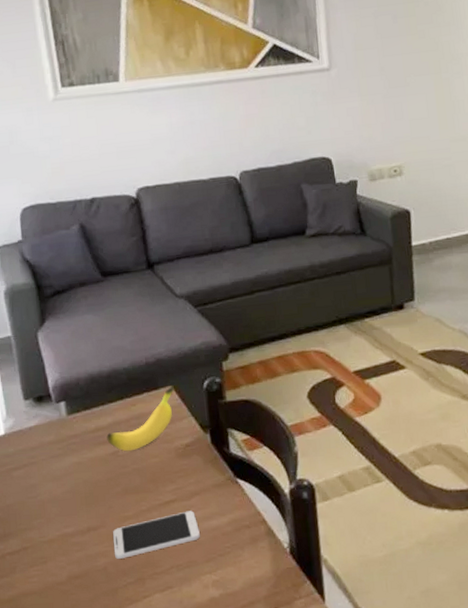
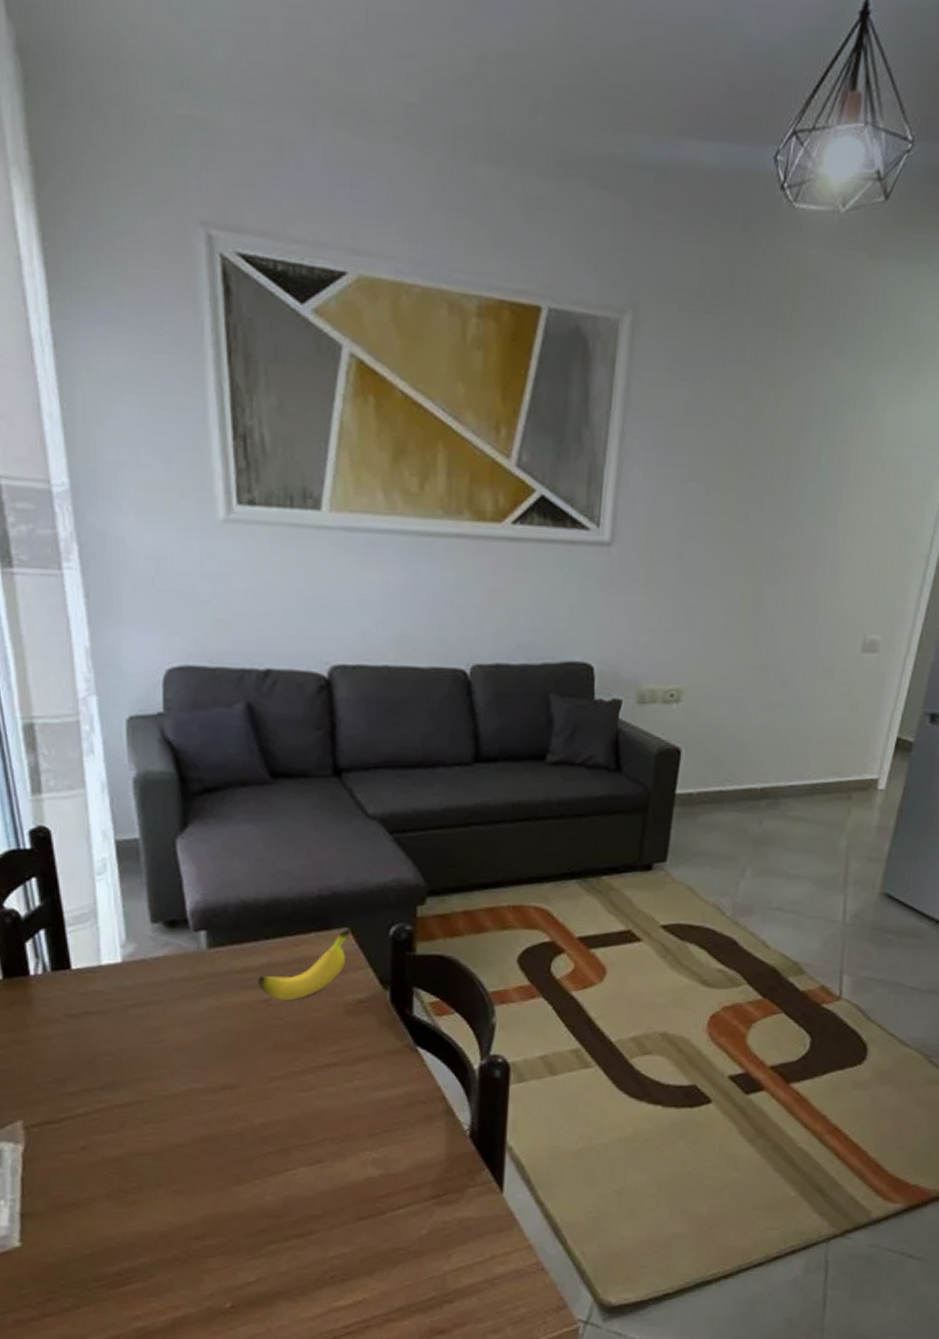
smartphone: present [113,510,200,559] -> none [253,1078,363,1124]

